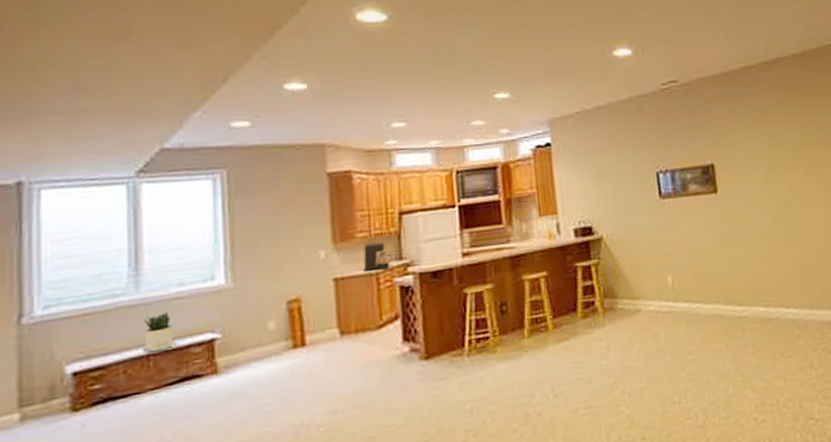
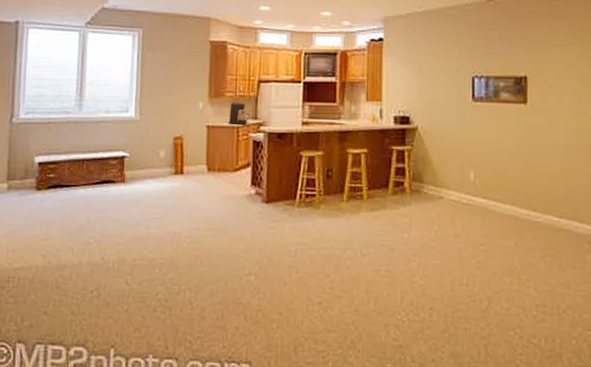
planter: present [142,311,176,353] -> none [80,130,101,158]

